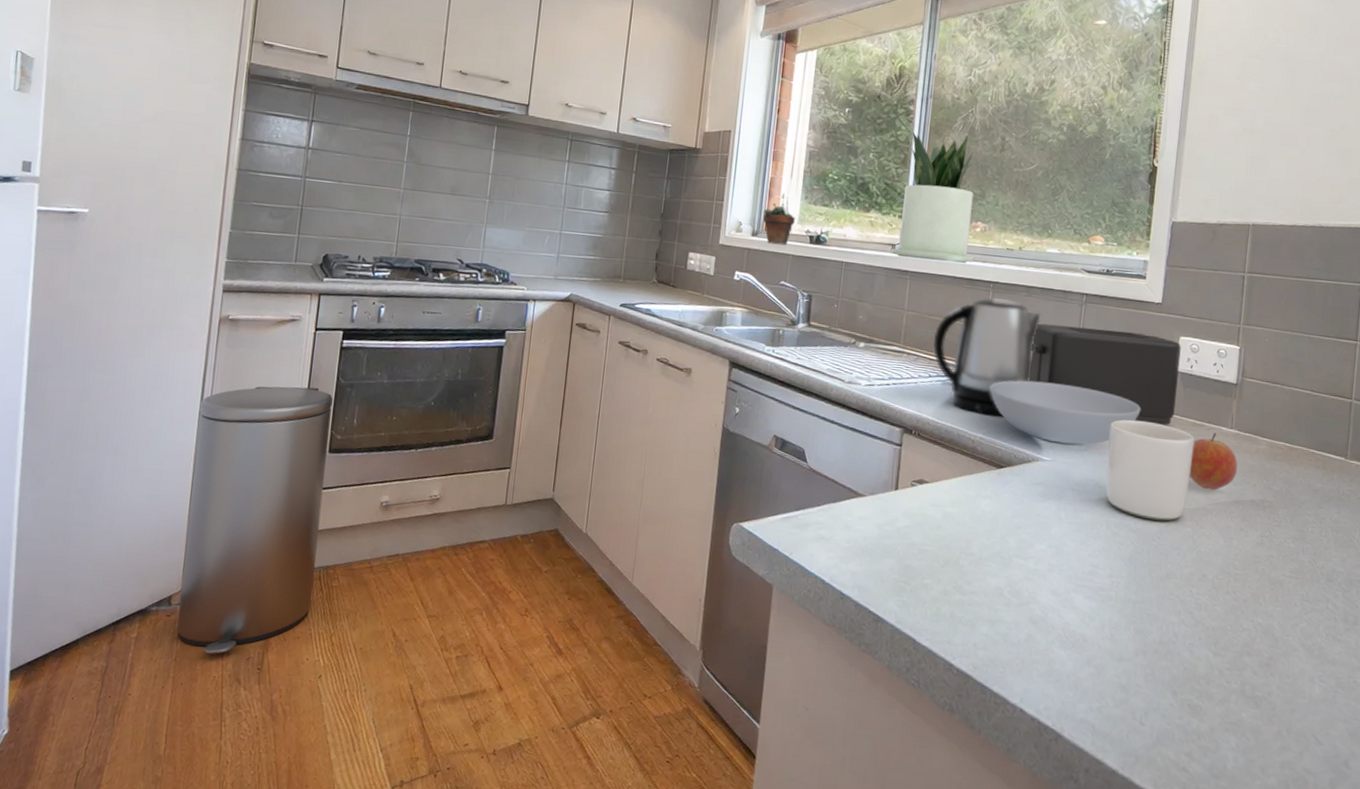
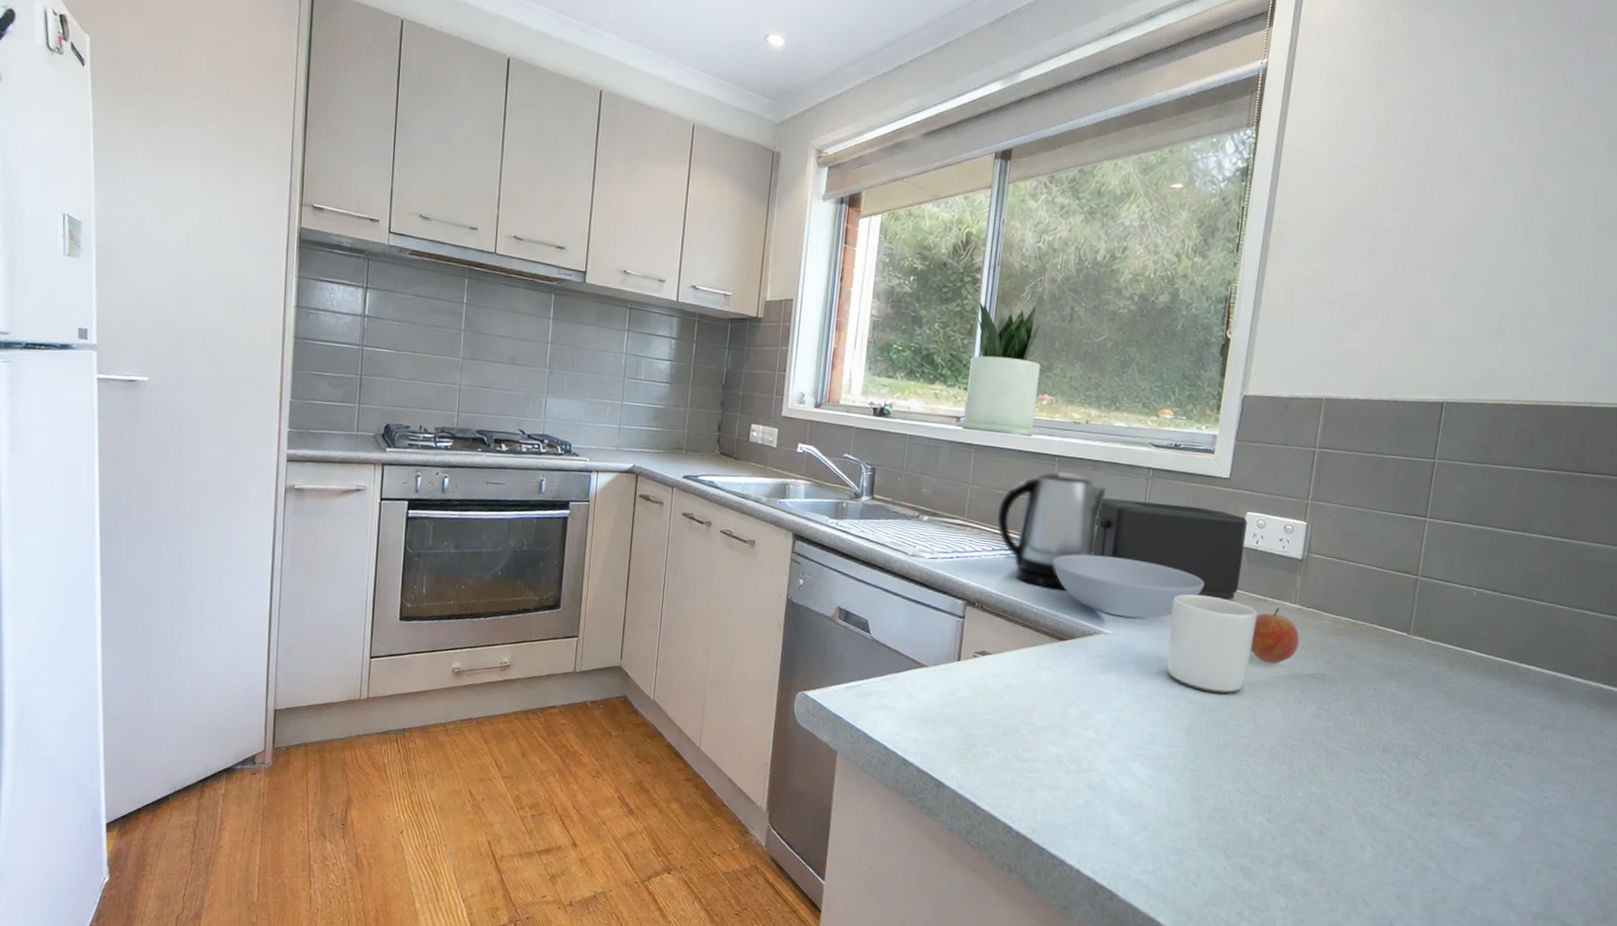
pedal bin: present [177,386,333,655] -> none [262,555,401,811]
succulent plant: present [762,192,795,246] -> none [825,363,859,418]

